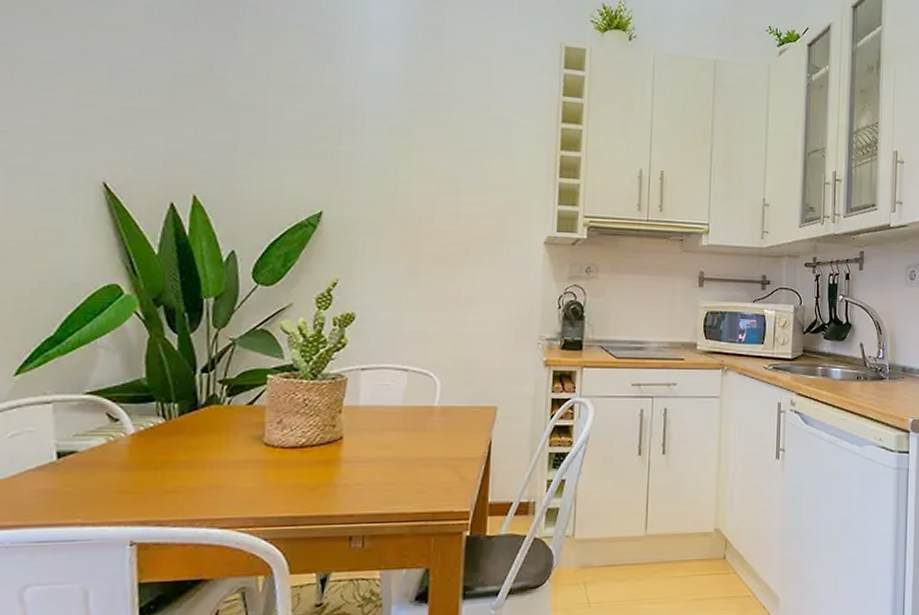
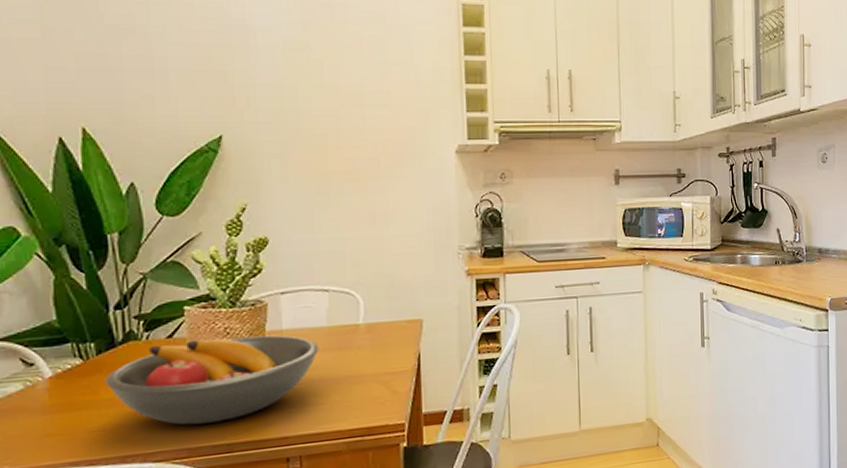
fruit bowl: none [183,409,393,494] -> present [105,335,319,425]

